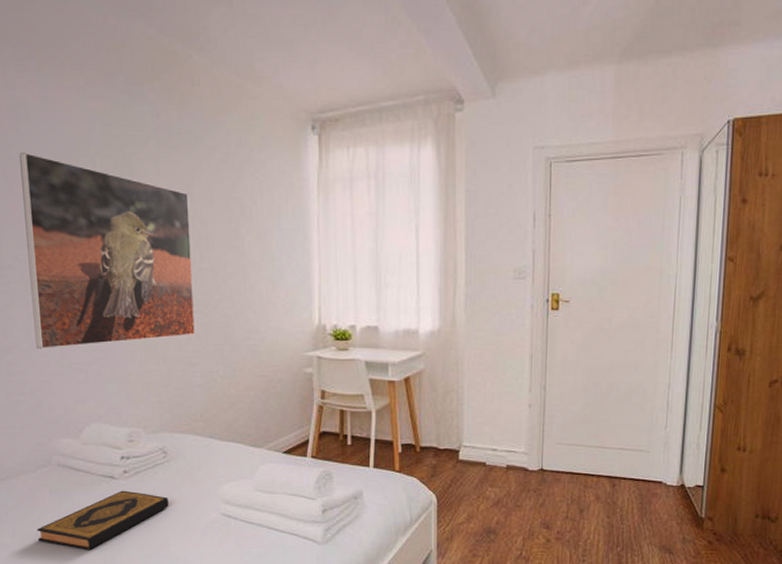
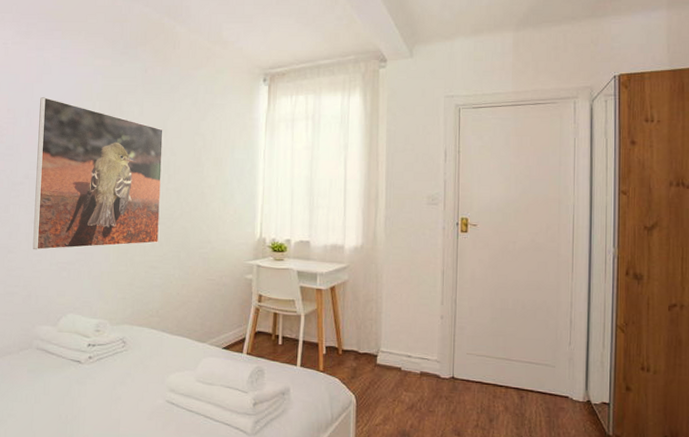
hardback book: present [36,490,169,549] -> none [12,374,123,426]

